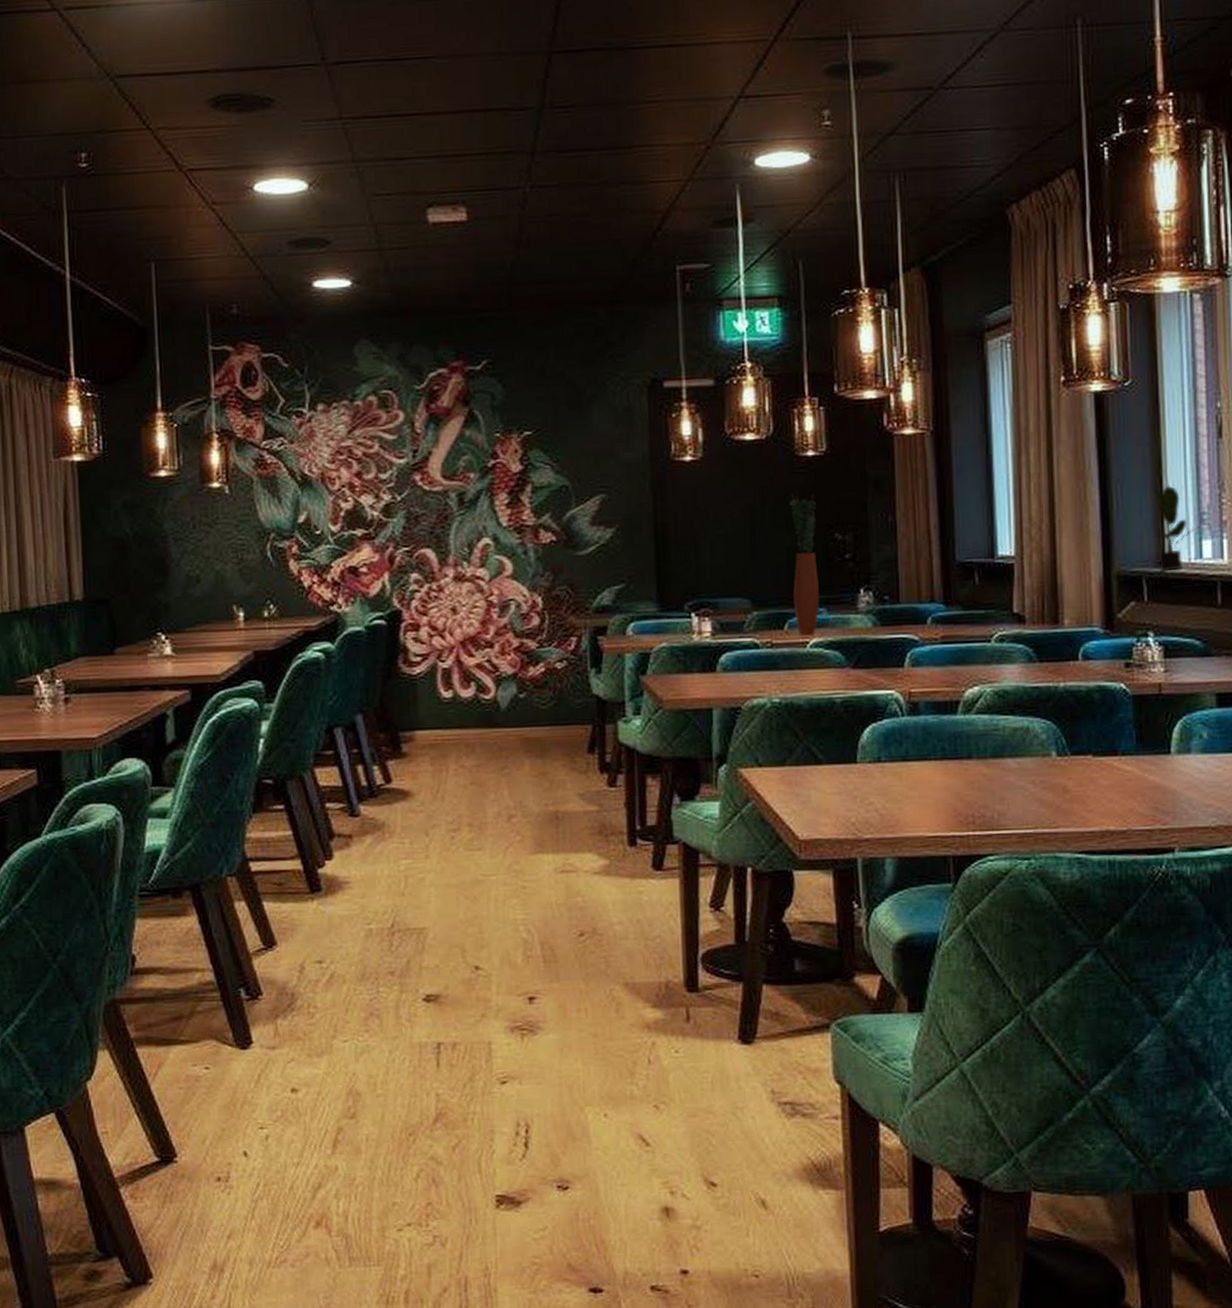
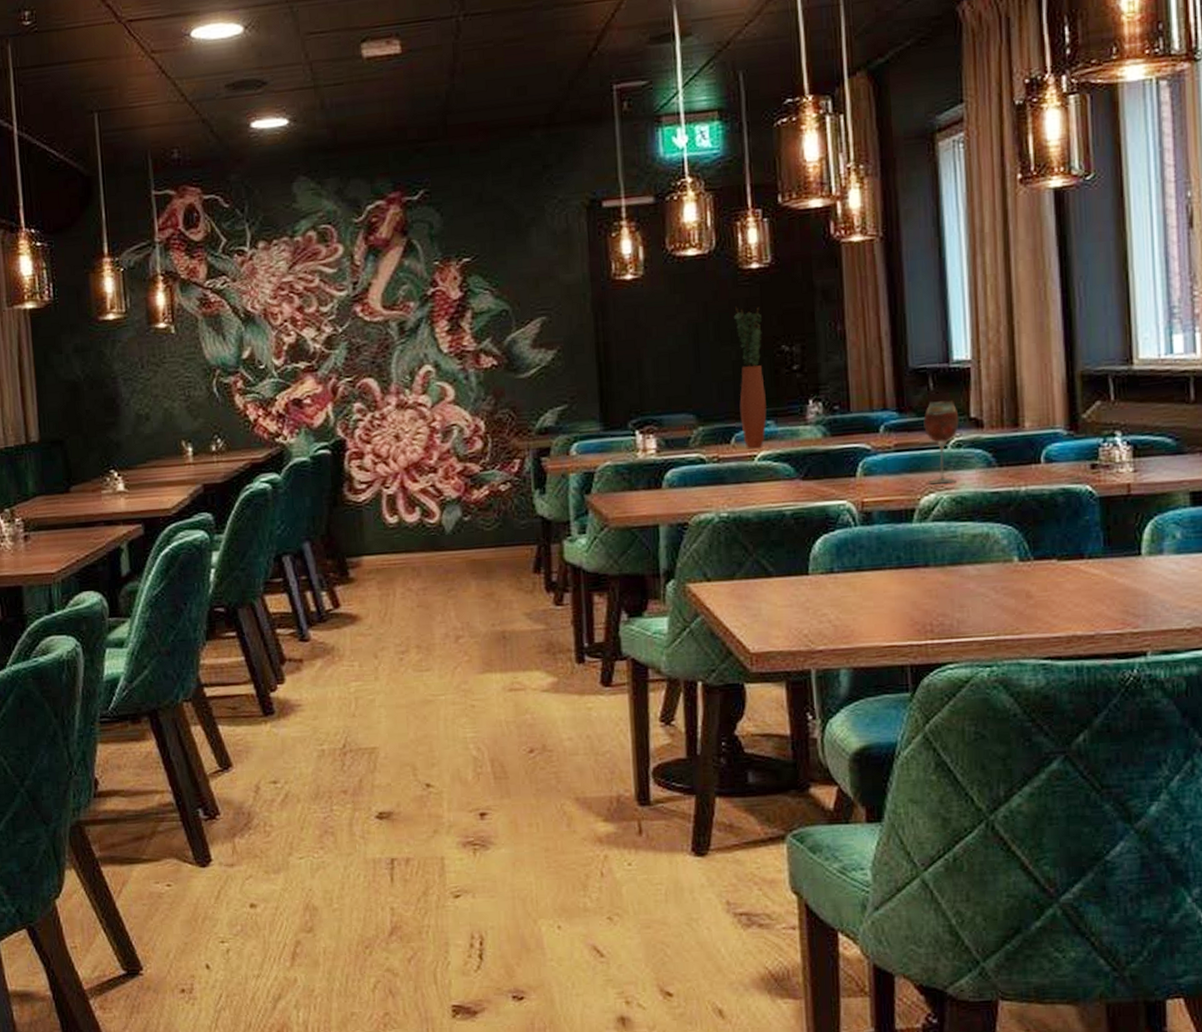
wineglass: none [969,595,1003,677] -> present [923,400,959,485]
potted plant: present [1148,485,1197,570] -> none [1114,280,1167,368]

